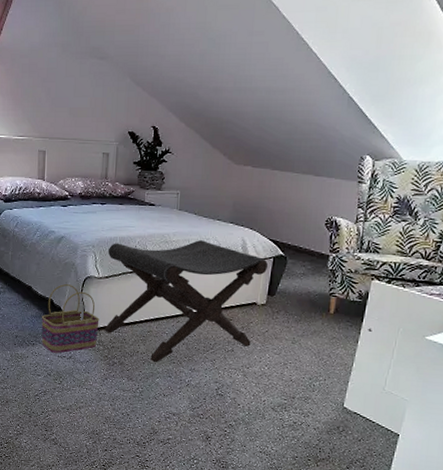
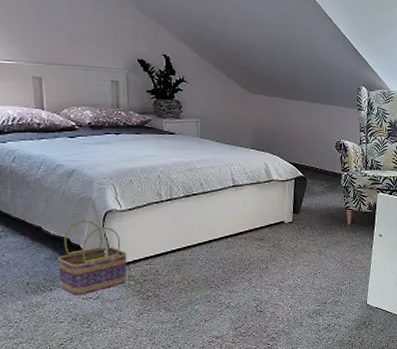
footstool: present [105,240,268,362] -> none [128,166,290,289]

